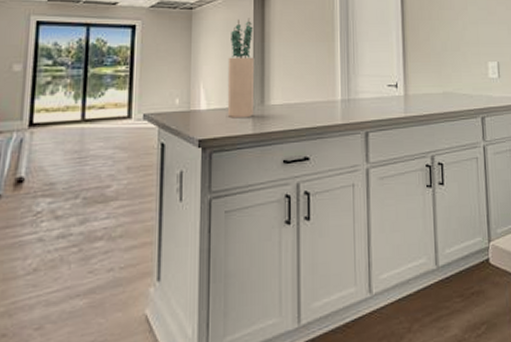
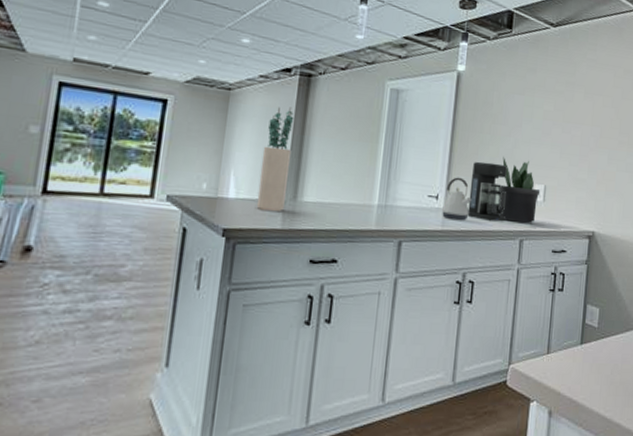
kettle: none [402,64,430,106] -> present [441,177,472,221]
coffee maker: none [426,46,466,104] -> present [467,161,507,222]
planter: none [454,40,495,102] -> present [499,157,541,224]

